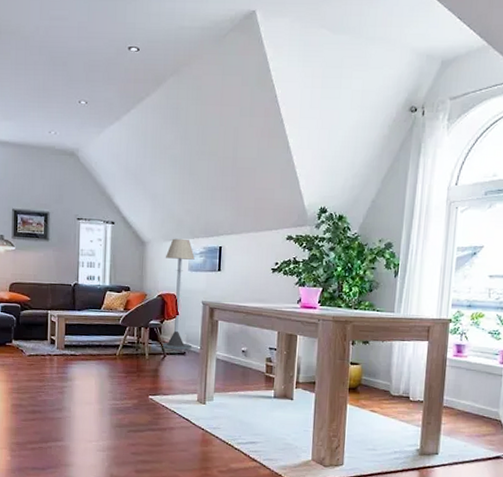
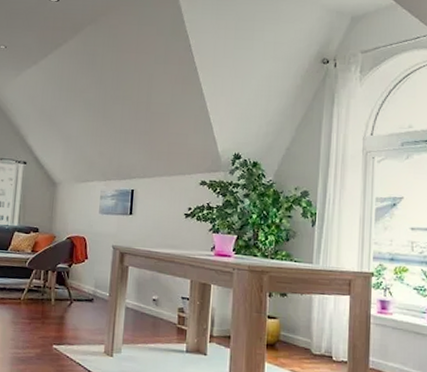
floor lamp: present [158,238,195,350] -> none [65,180,106,297]

